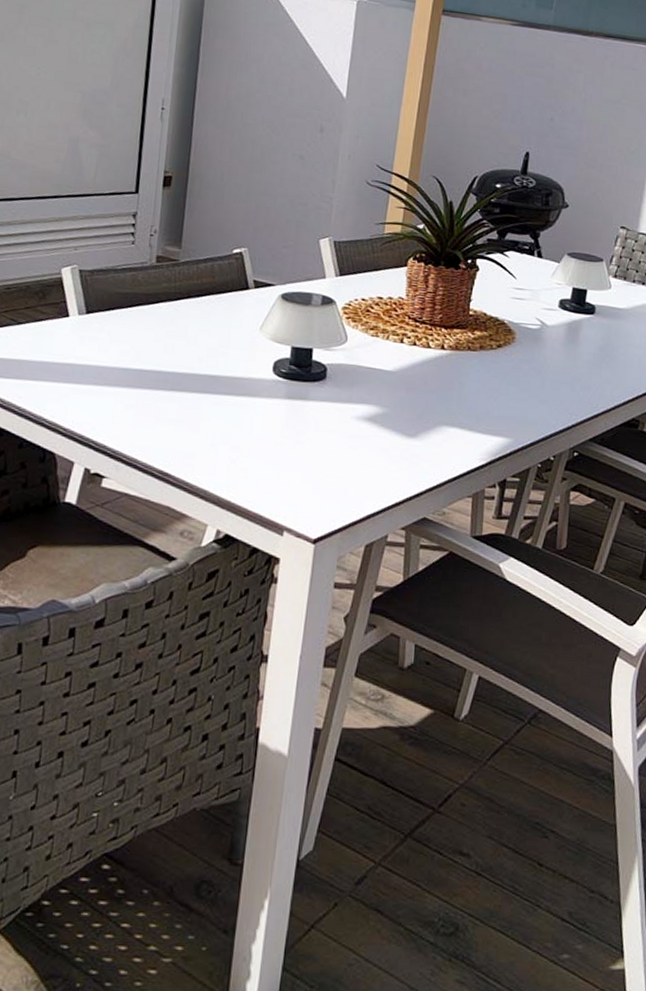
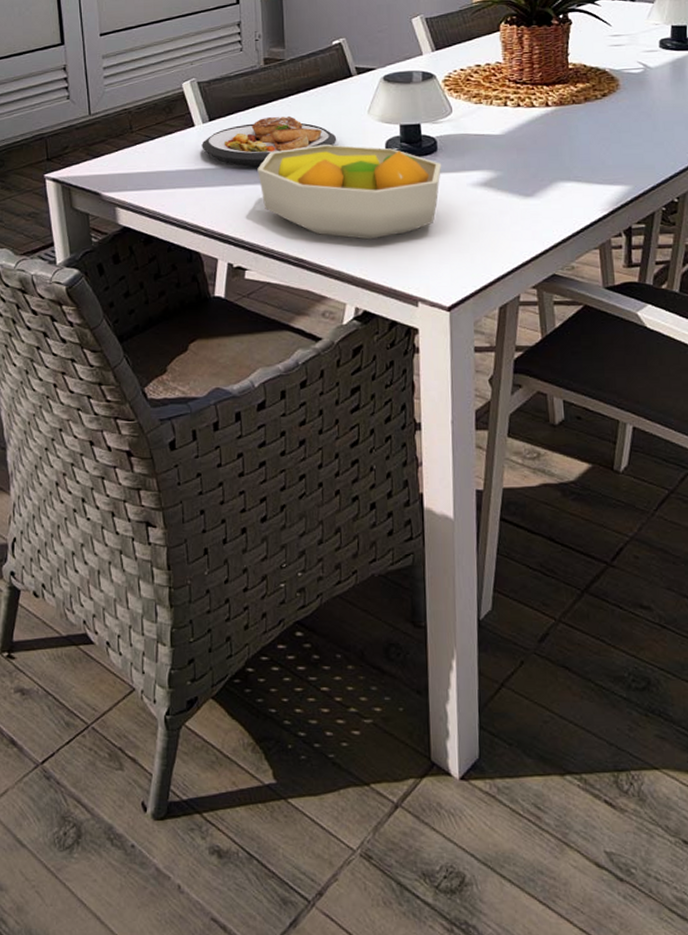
plate: none [74,318,224,369] -> present [202,115,337,166]
fruit bowl: none [132,355,329,461] -> present [257,144,442,240]

